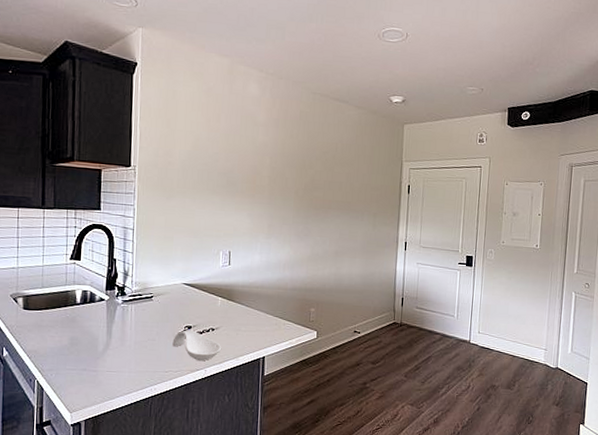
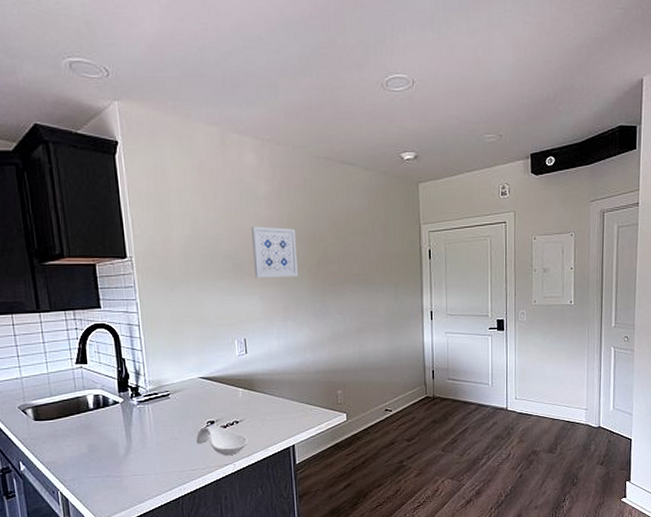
wall art: none [245,149,288,199] -> present [251,226,298,278]

